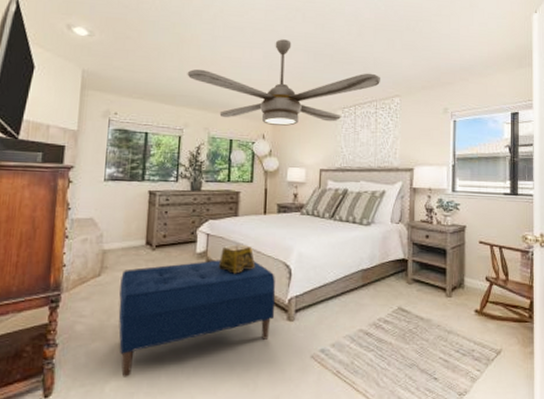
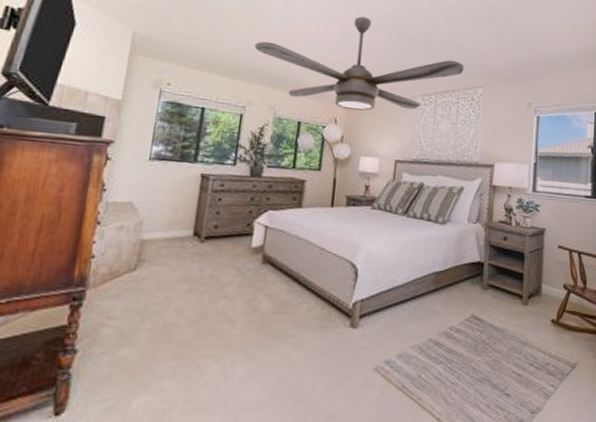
bench: present [118,260,276,377] -> none [152,256,340,391]
decorative box: present [218,244,256,274] -> none [275,239,318,273]

